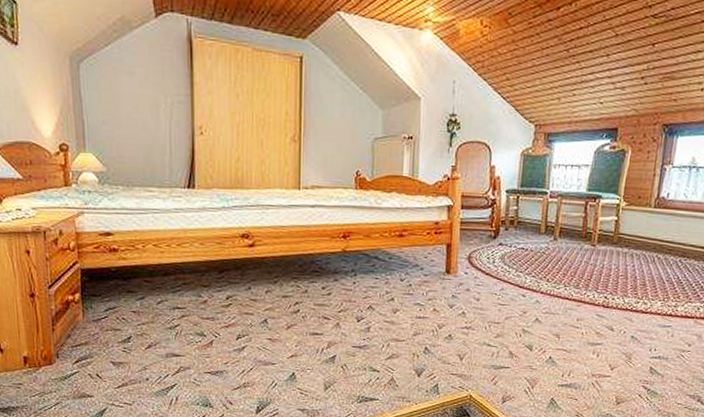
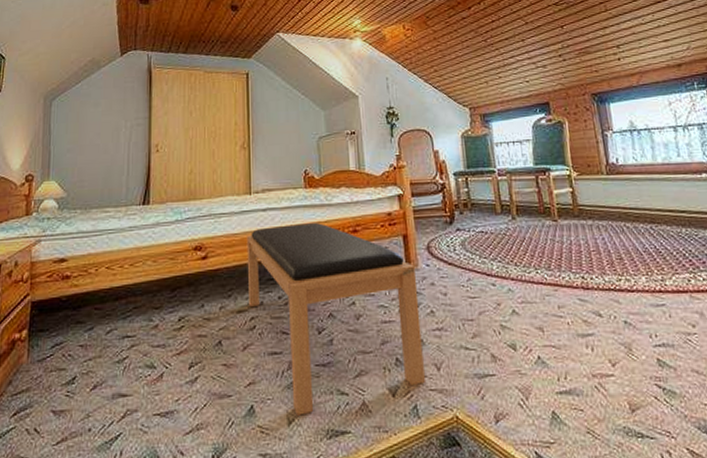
bench: none [293,223,454,384] -> present [246,223,425,416]

